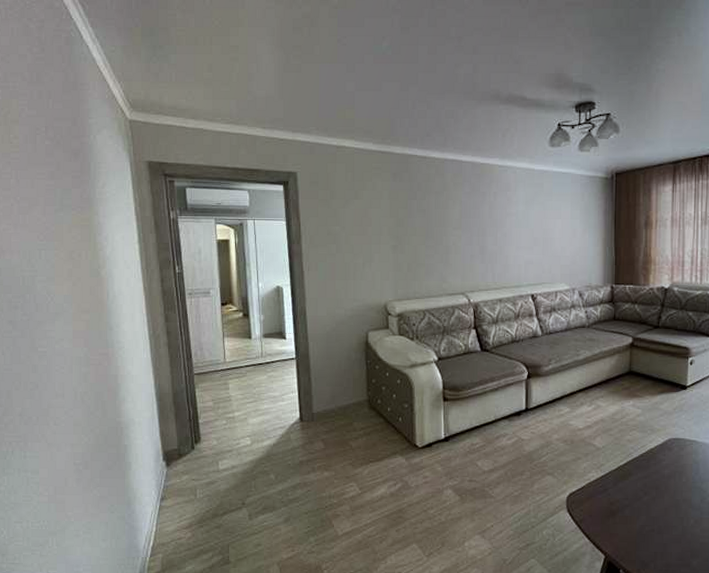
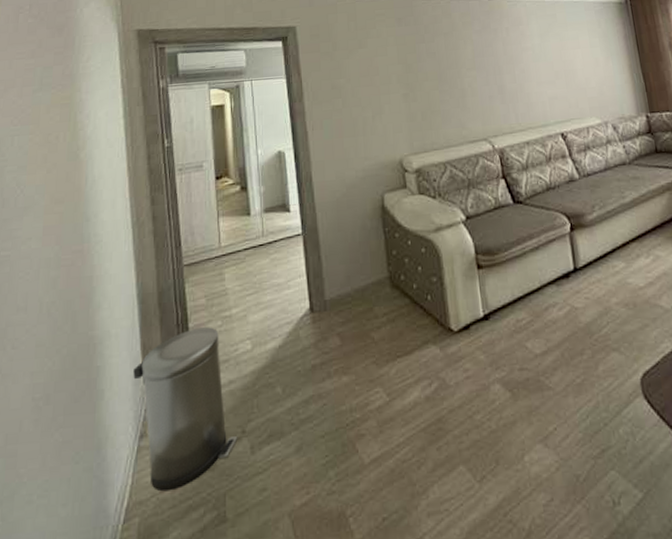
pedal bin: none [154,424,239,539] -> present [133,327,238,492]

